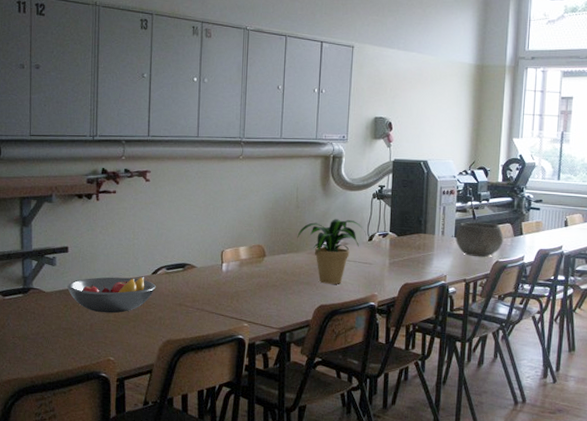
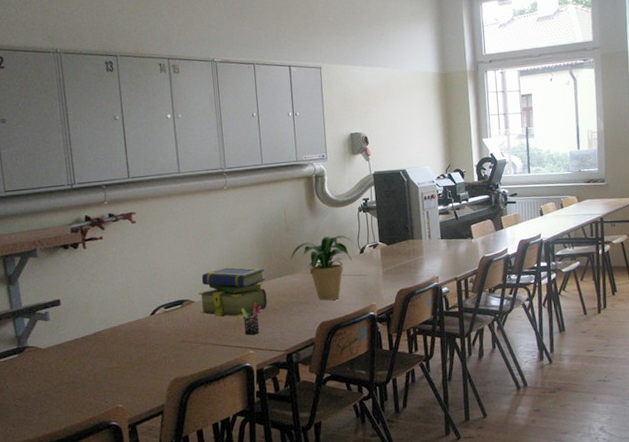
fruit bowl: present [66,276,156,314] -> none [63,318,156,362]
stack of books: none [200,236,269,288] -> present [198,267,267,318]
pen holder: none [241,276,261,309] -> present [241,302,261,336]
bowl: present [455,222,504,258] -> none [441,221,487,256]

